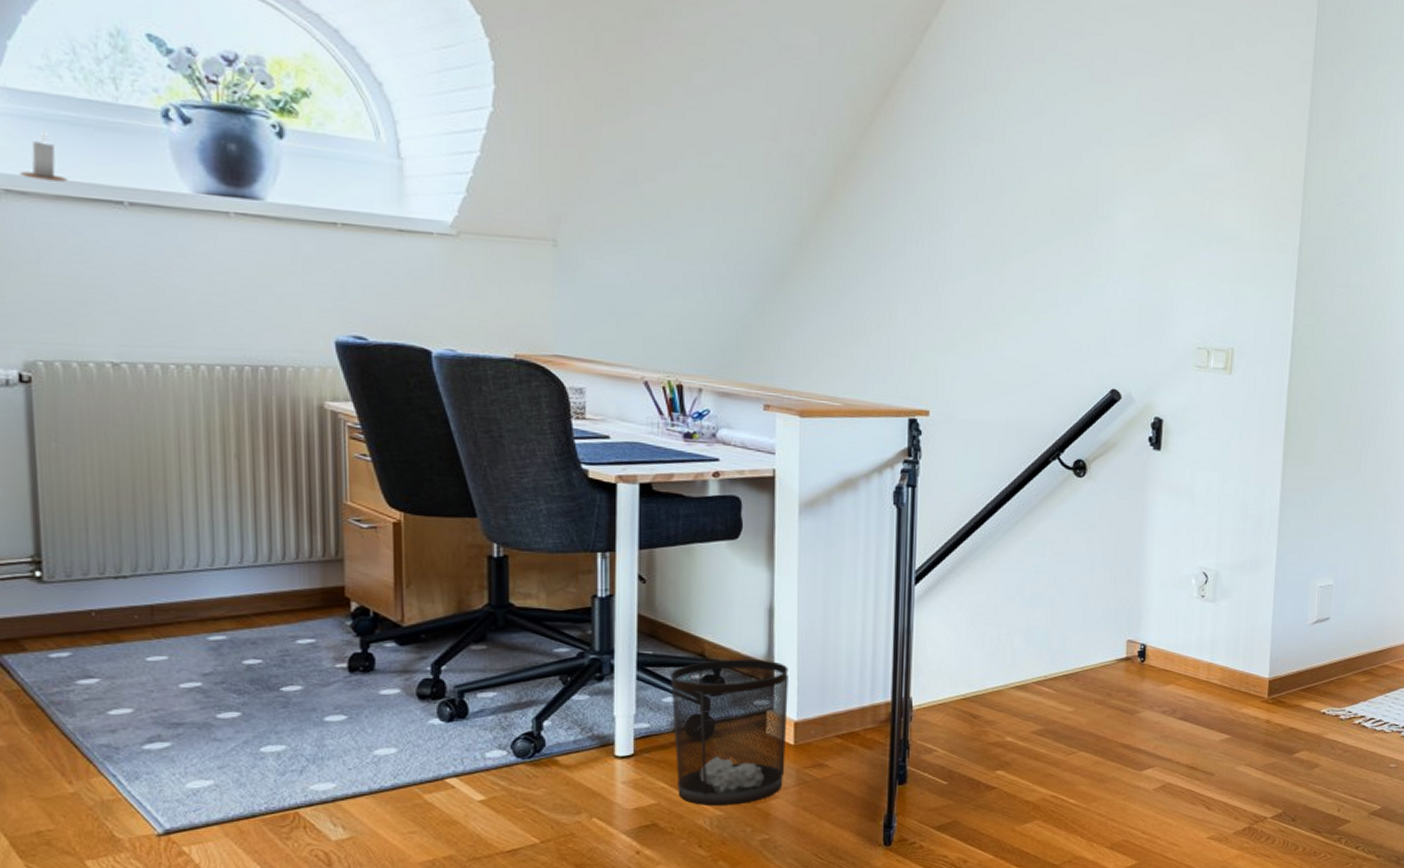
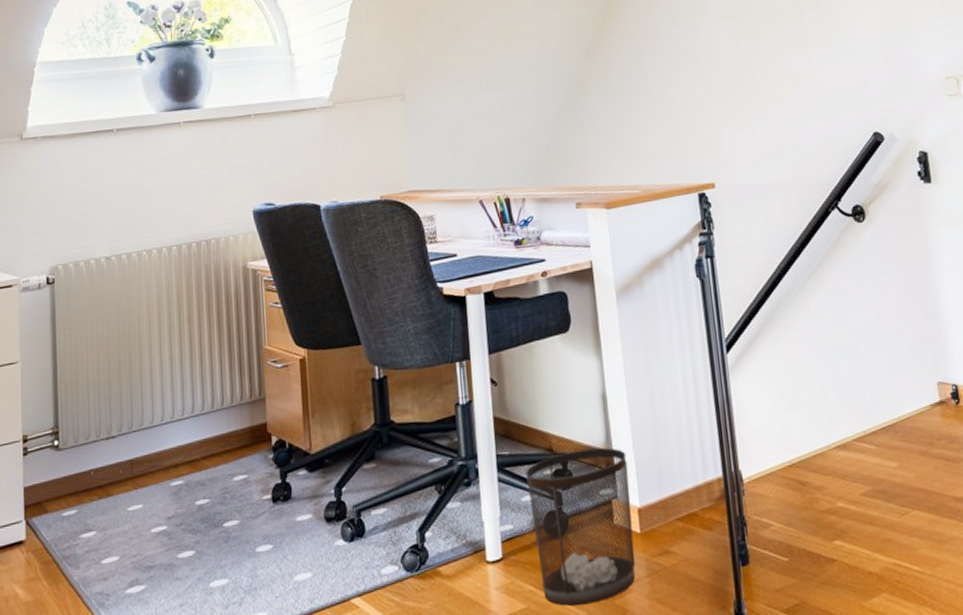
candle: present [19,130,68,182] -> none [49,87,79,125]

